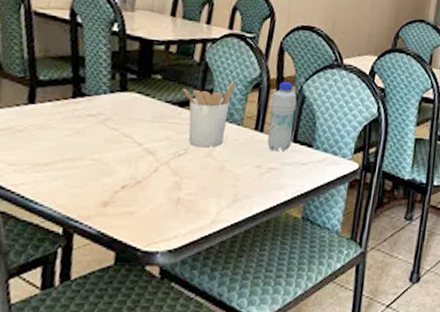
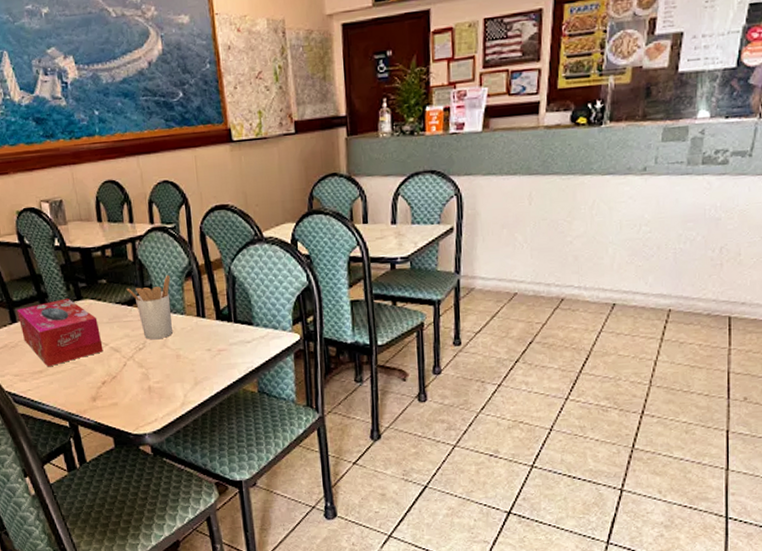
tissue box: none [37,87,138,160] -> present [16,298,103,367]
bottle: present [267,81,297,152] -> none [205,265,233,334]

